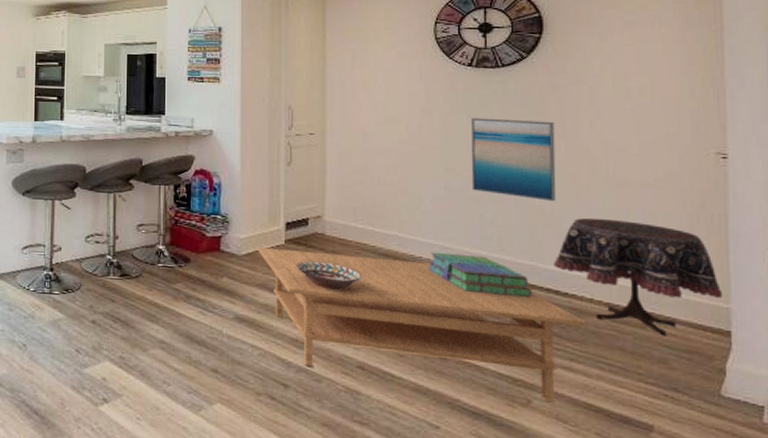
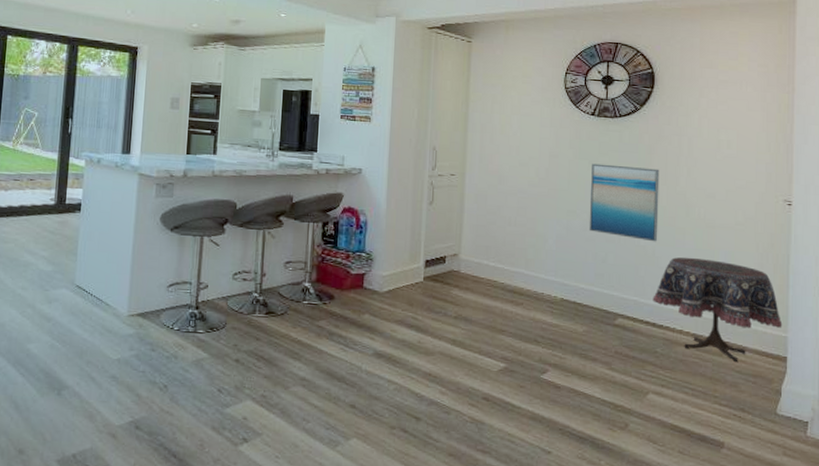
coffee table: present [257,247,587,401] -> none [397,284,676,424]
decorative bowl: present [296,260,363,290] -> none [432,297,491,325]
stack of books: present [428,252,533,297] -> none [548,288,634,329]

